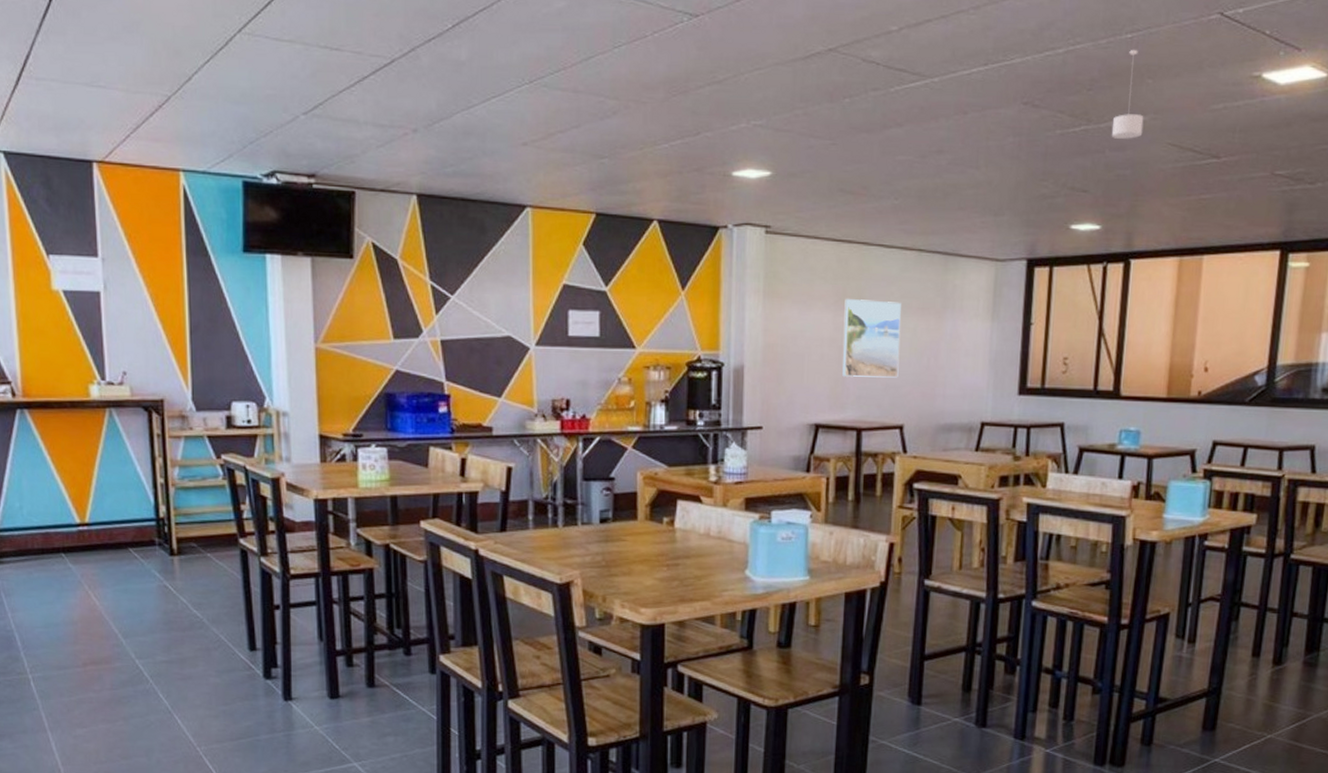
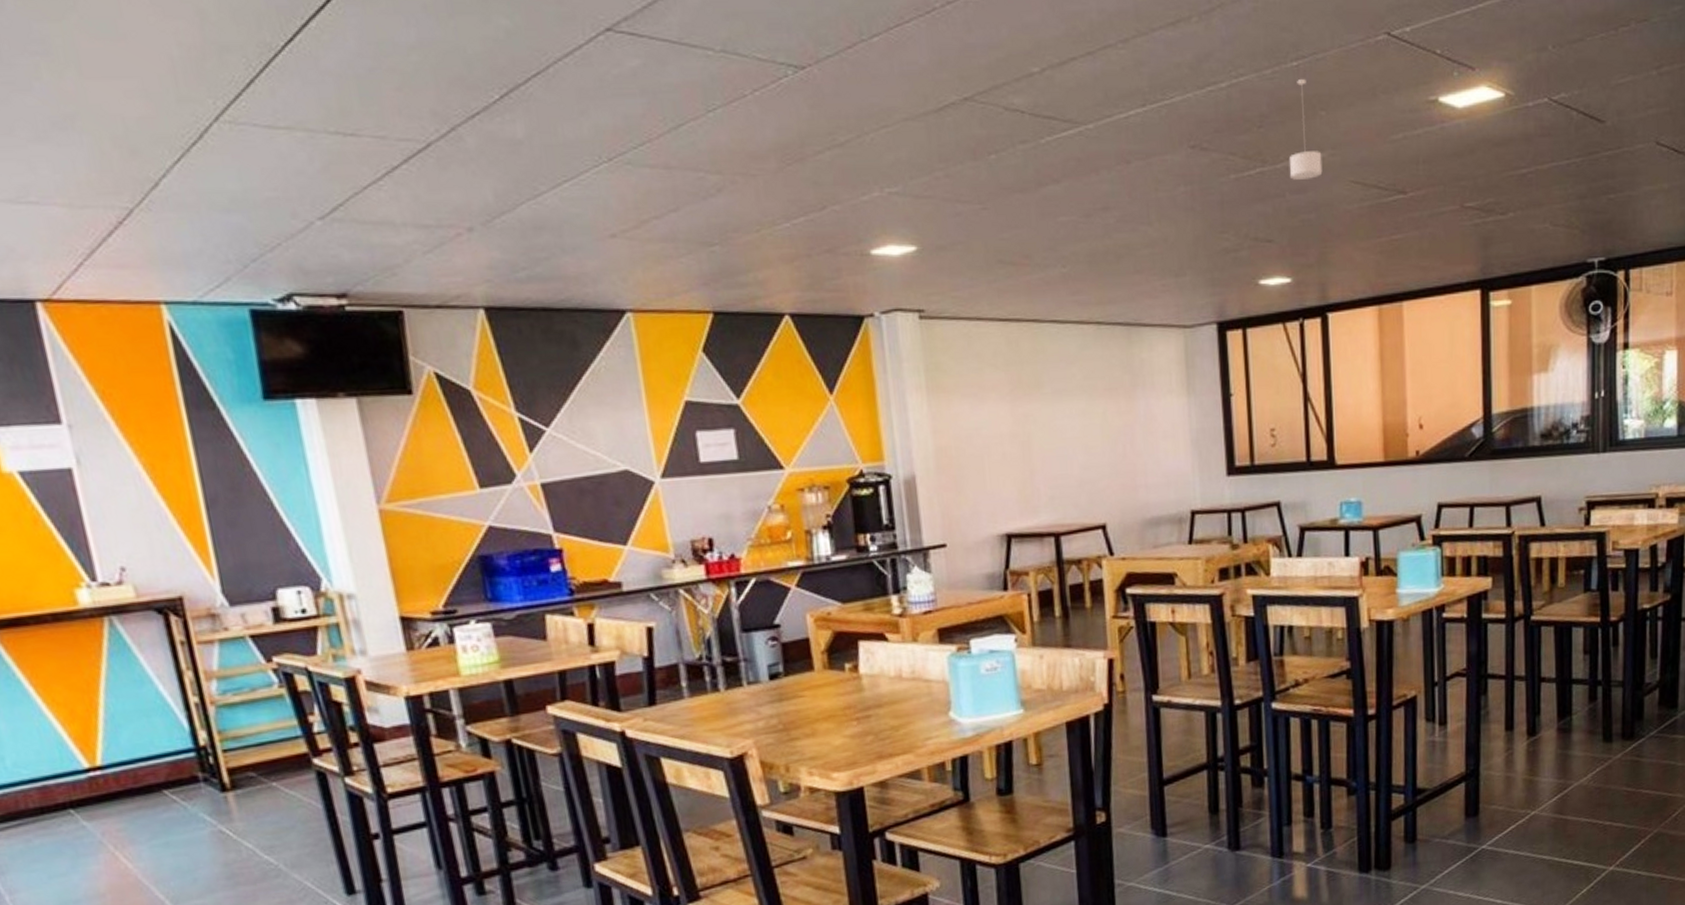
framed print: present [842,299,901,378] -> none [1021,384,1093,476]

